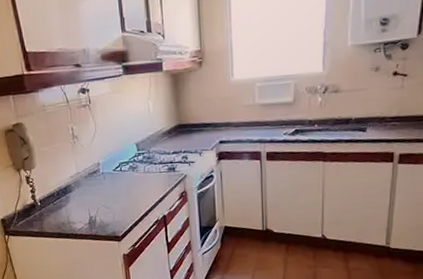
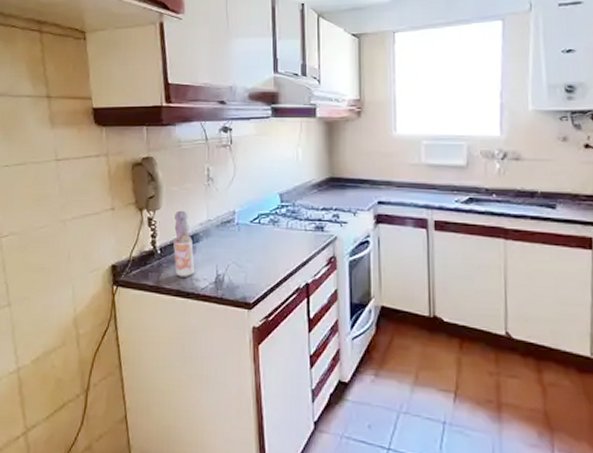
bottle: none [48,167,71,222] -> present [173,210,195,277]

